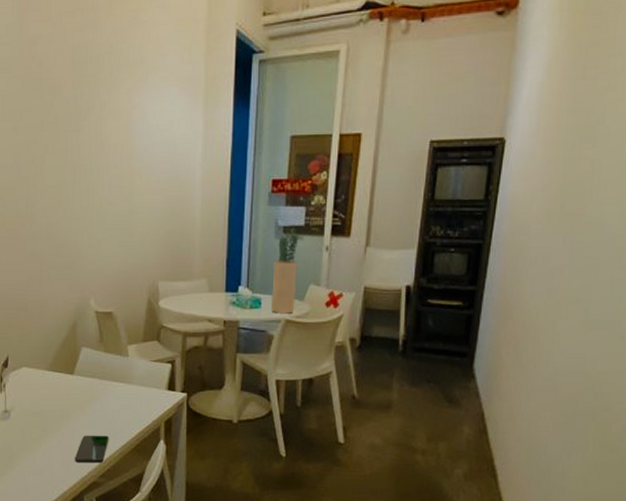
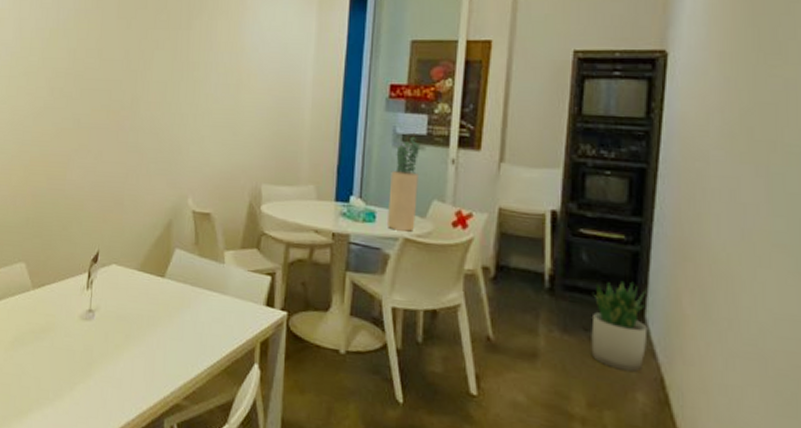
phone: present [75,435,109,462] -> none [158,347,198,382]
planter: none [432,339,477,410] -> present [591,280,648,371]

